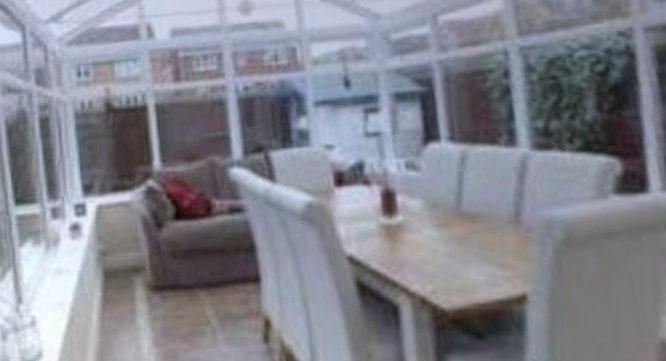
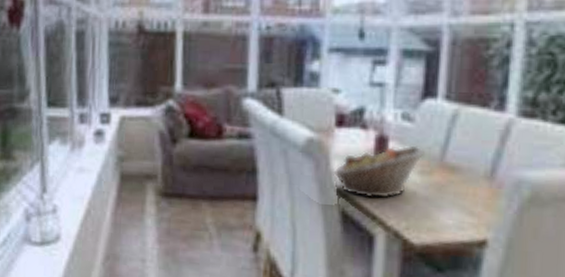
fruit basket: none [340,196,438,263] -> present [333,145,425,199]

